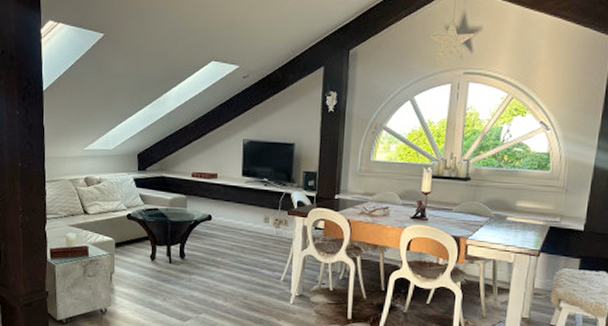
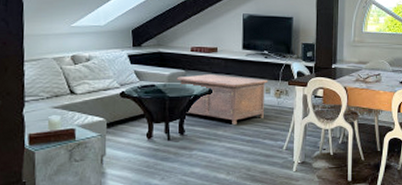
cabinet: none [178,200,267,252] -> present [176,74,268,124]

